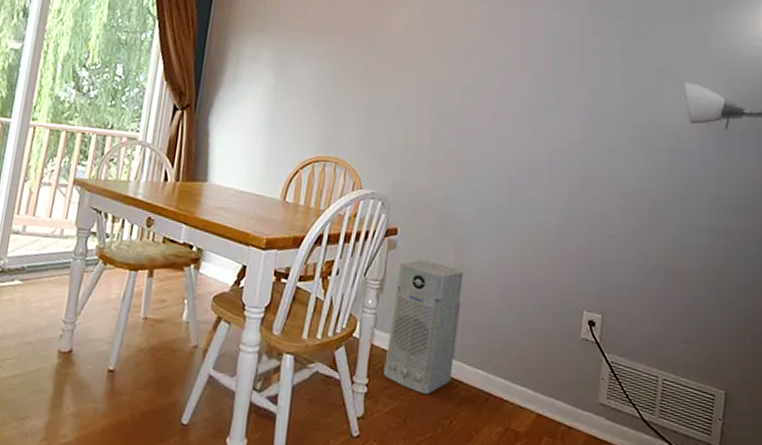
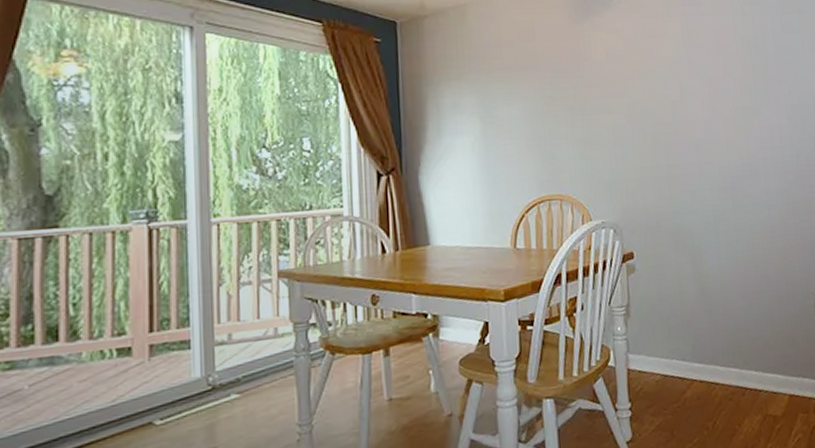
air purifier: present [383,259,464,395] -> none [641,276,708,404]

